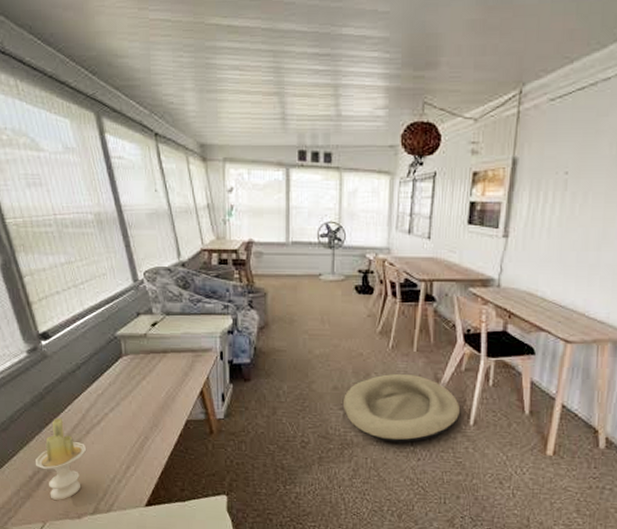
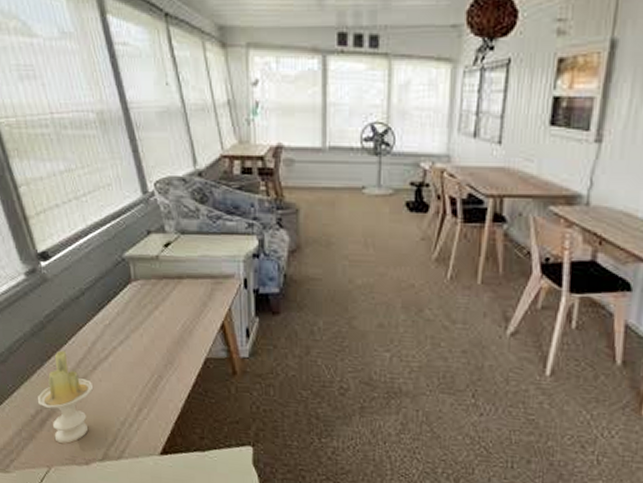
dog bed: present [344,373,461,442] -> none [390,310,535,394]

